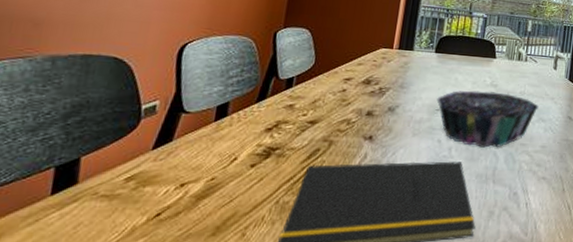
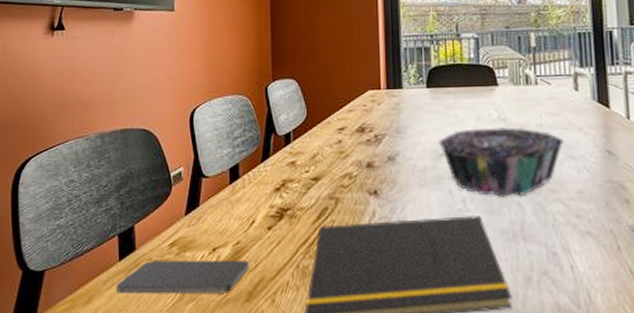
smartphone: none [40,195,223,231] -> present [116,260,249,294]

